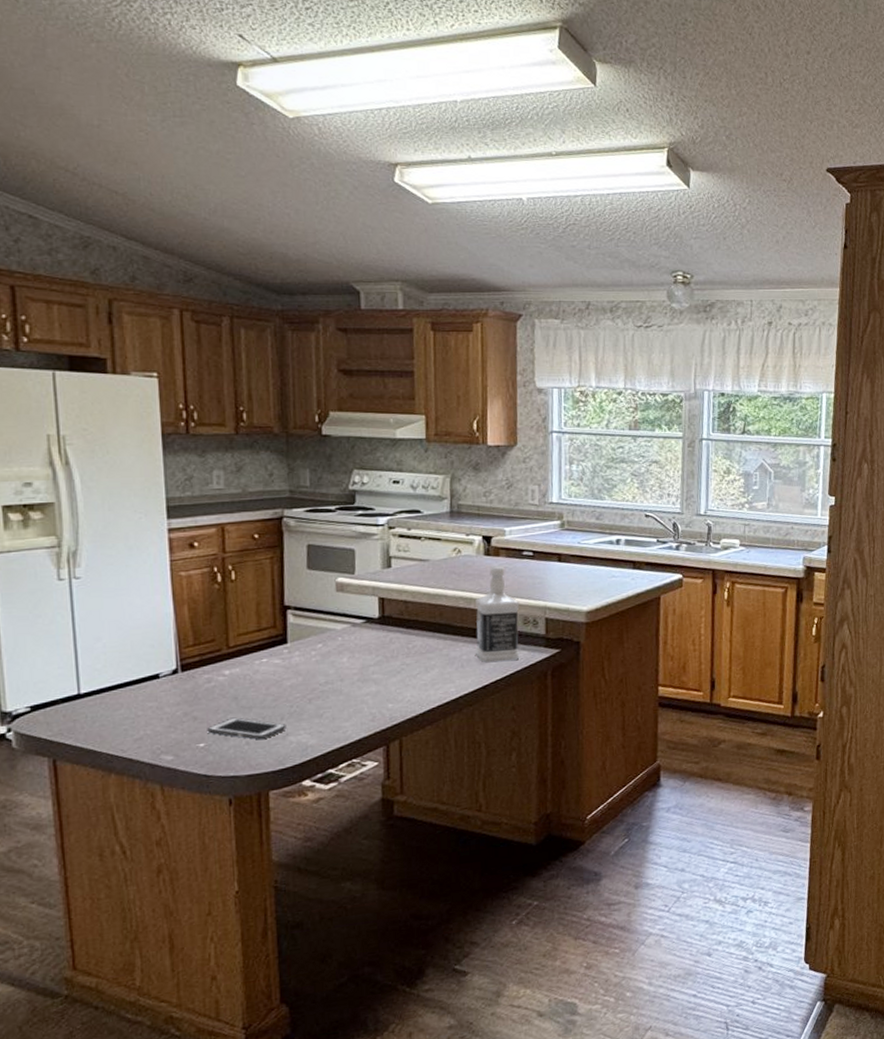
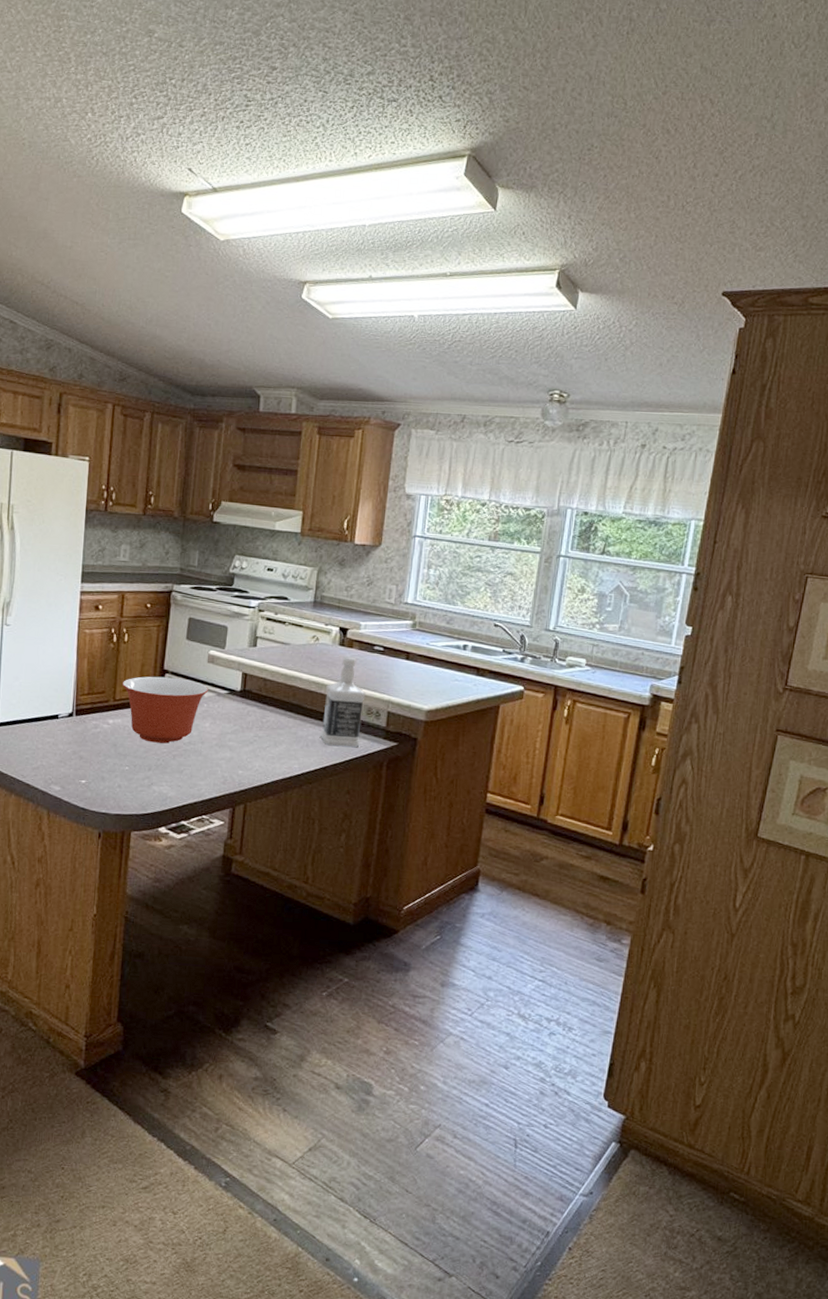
cell phone: present [207,717,286,740] -> none [89,761,152,785]
mixing bowl: none [235,613,341,689] -> present [122,676,208,744]

